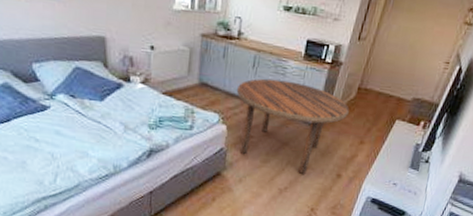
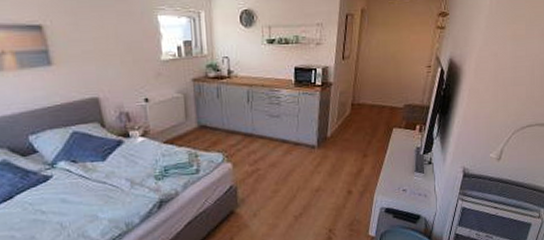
dining table: present [236,78,349,174] -> none [235,109,347,197]

